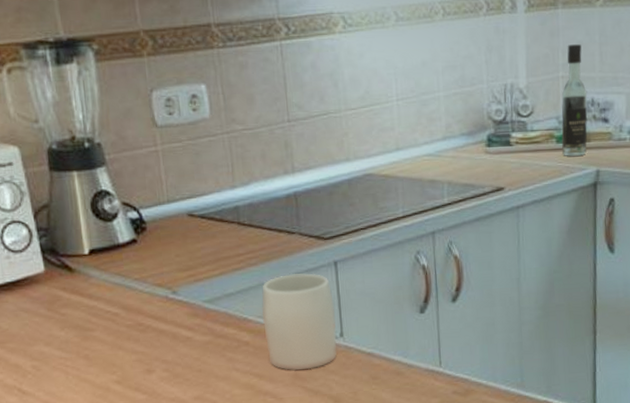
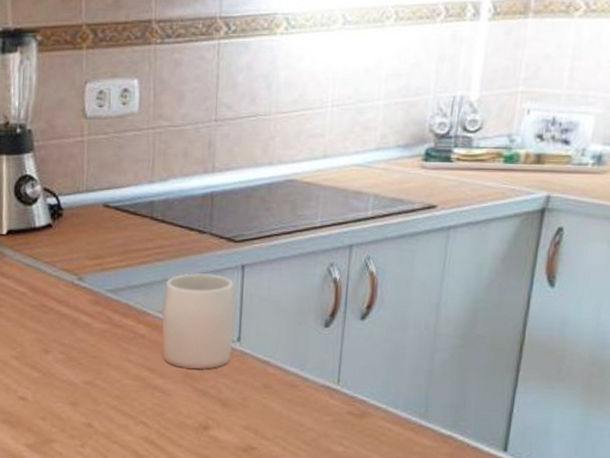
bottle: present [561,44,588,156] -> none [508,57,550,178]

